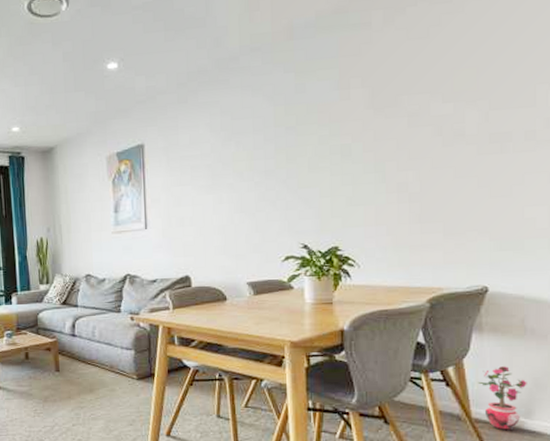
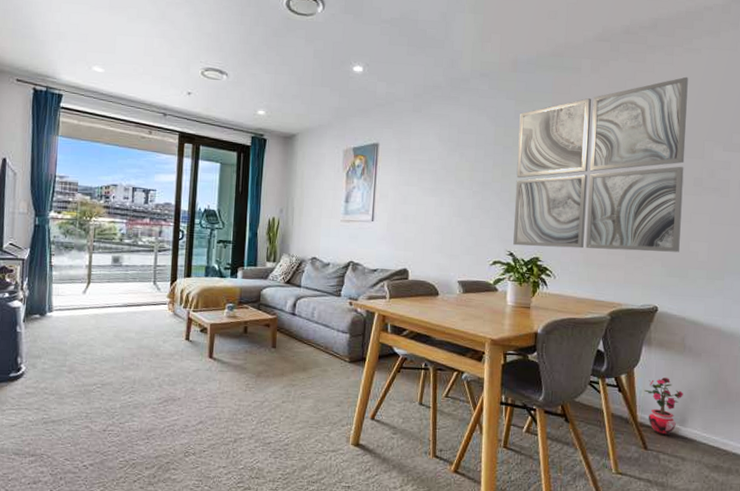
wall art: none [302,10,511,237] -> present [513,76,688,252]

